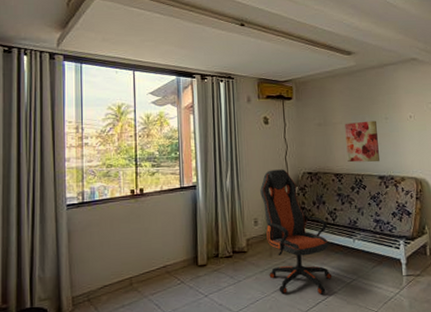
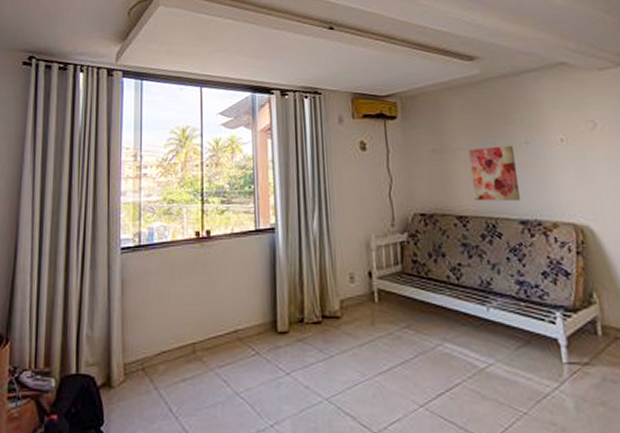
office chair: present [260,169,332,295] -> none [357,209,459,383]

